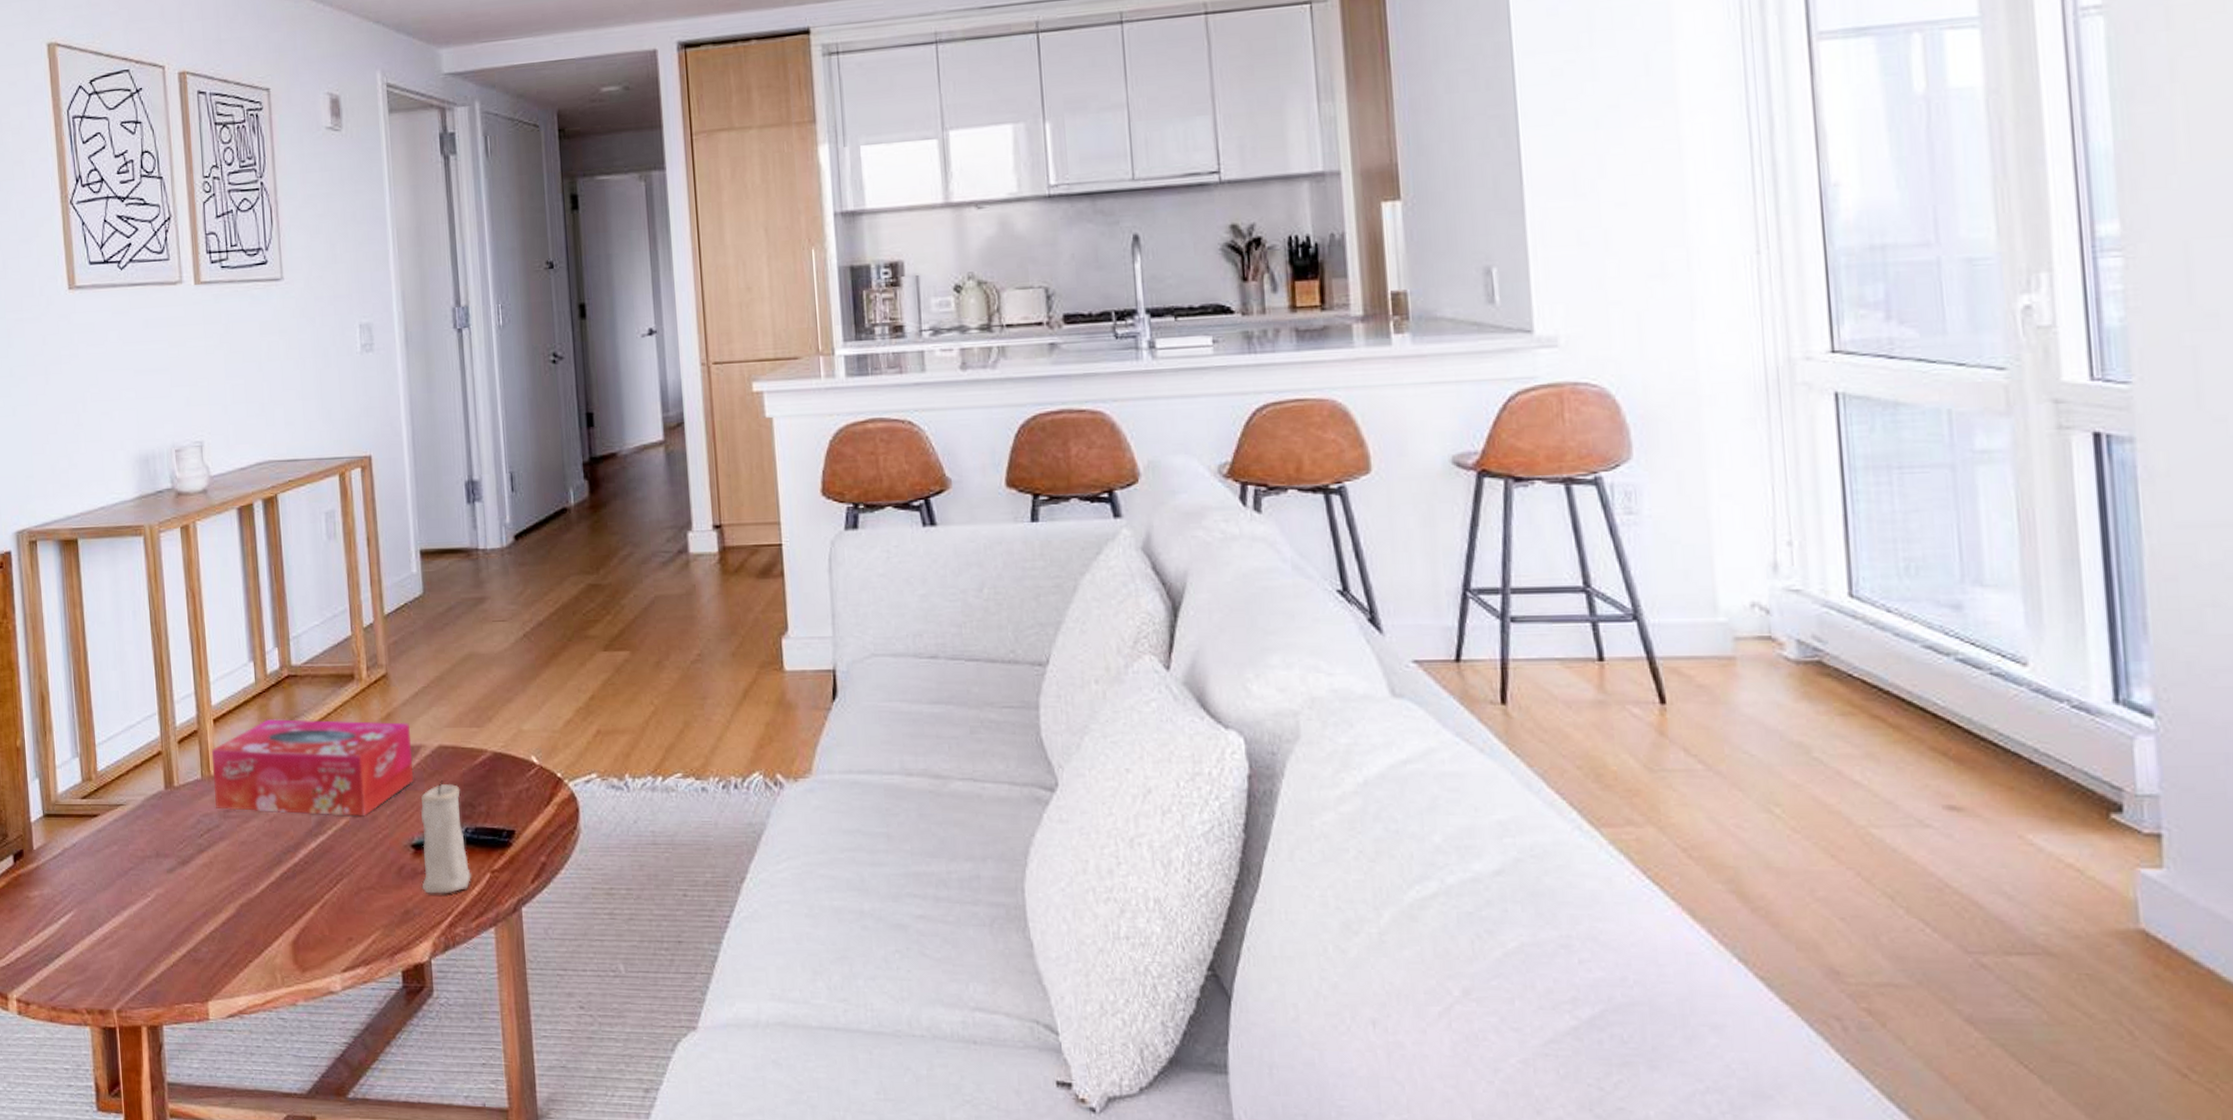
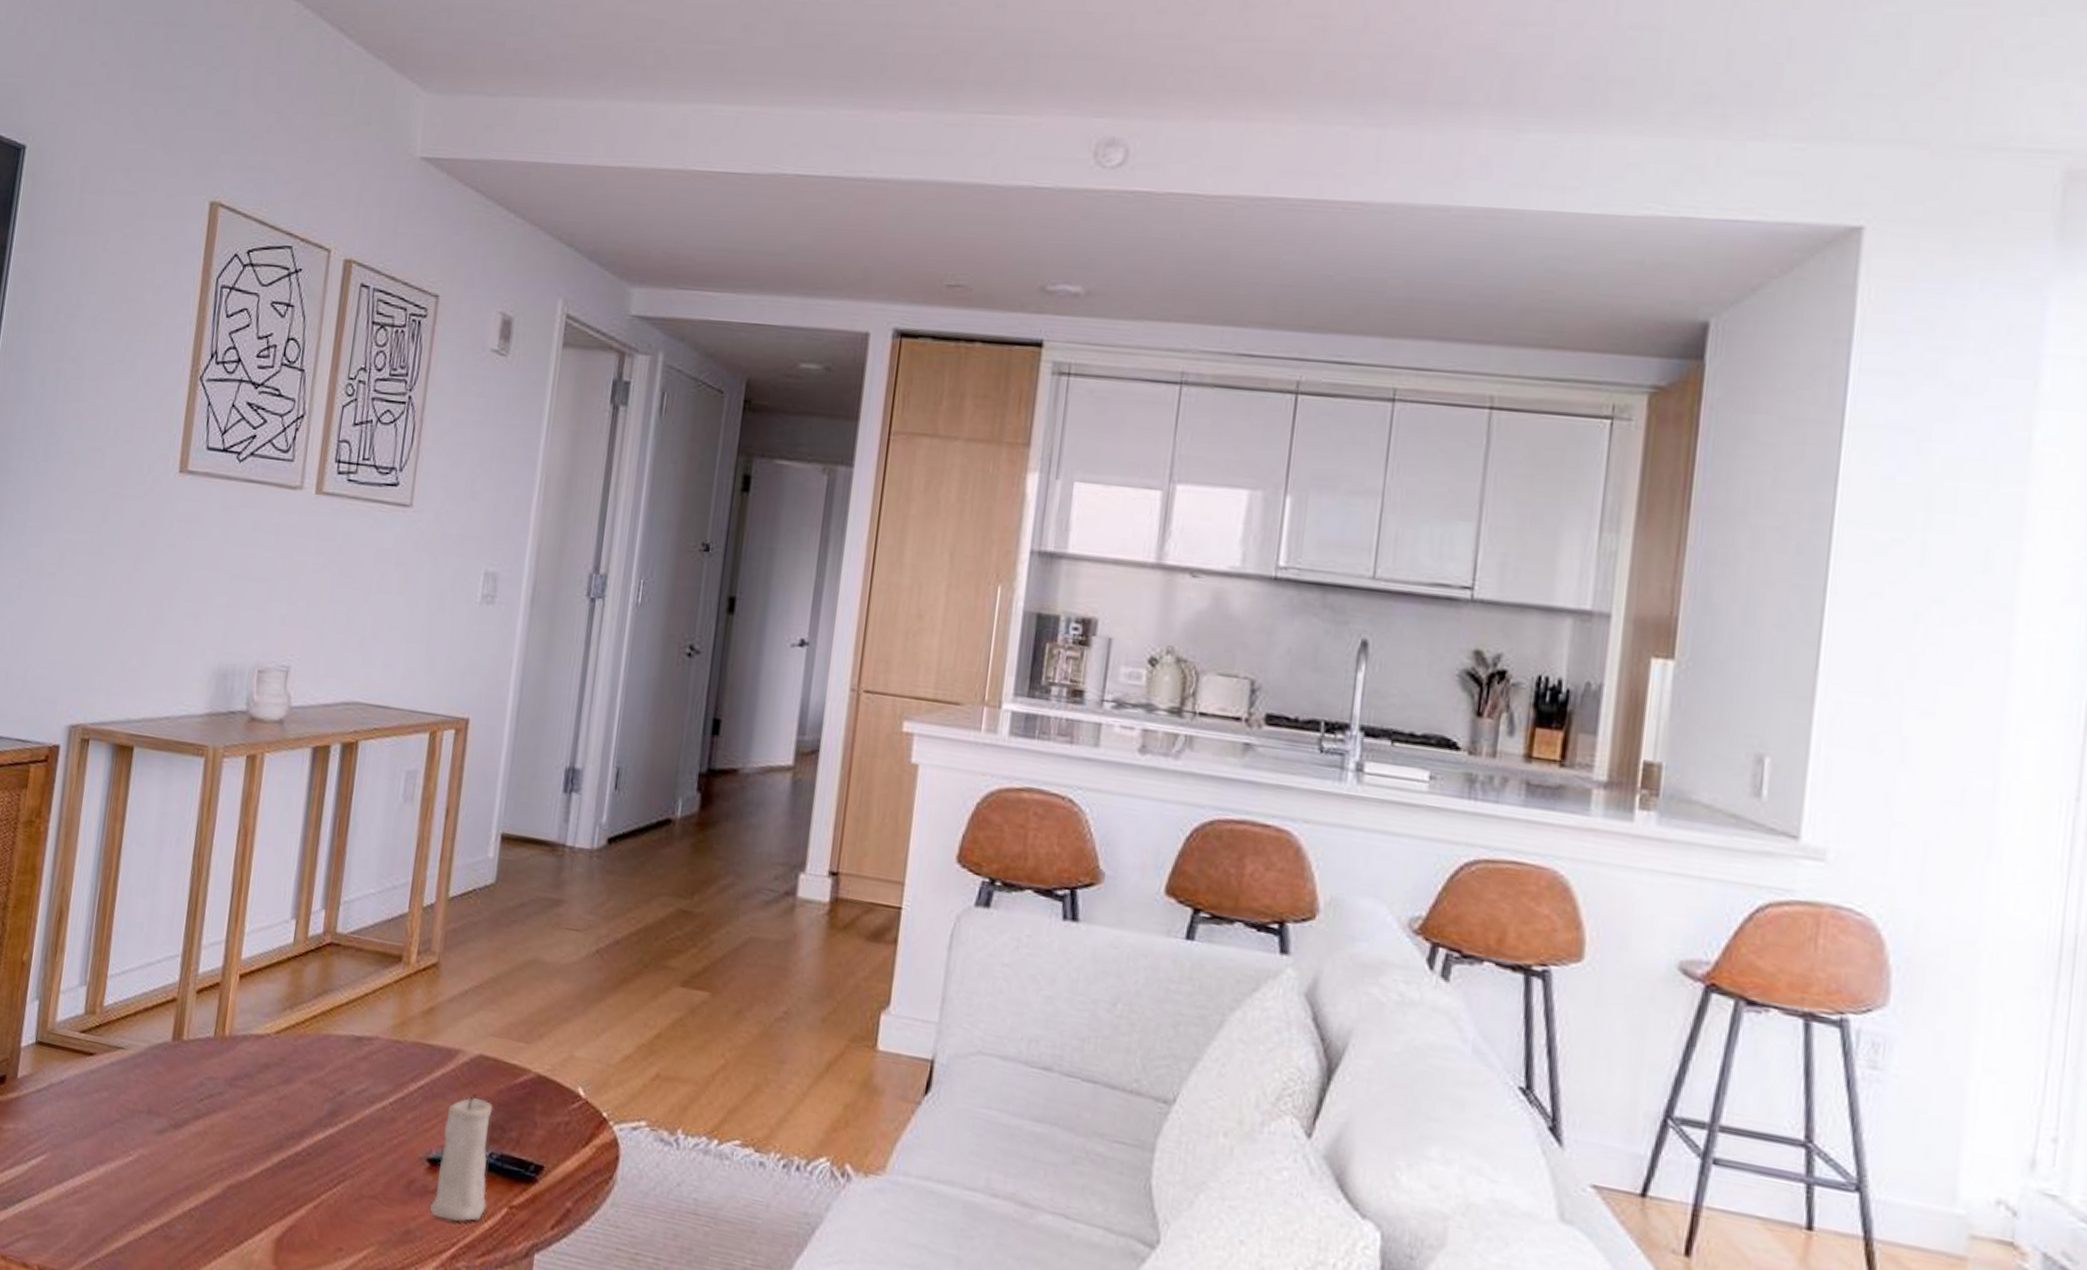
tissue box: present [211,719,414,817] -> none [223,986,452,1117]

